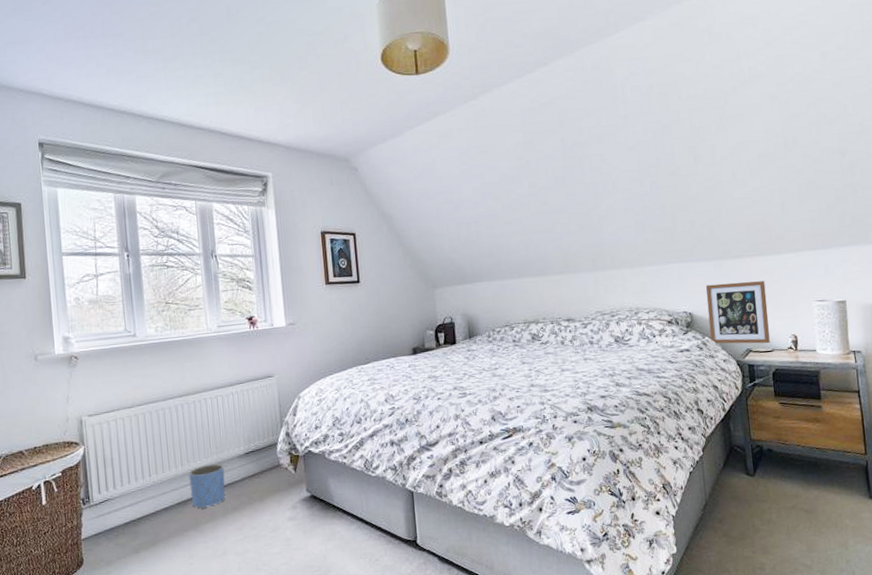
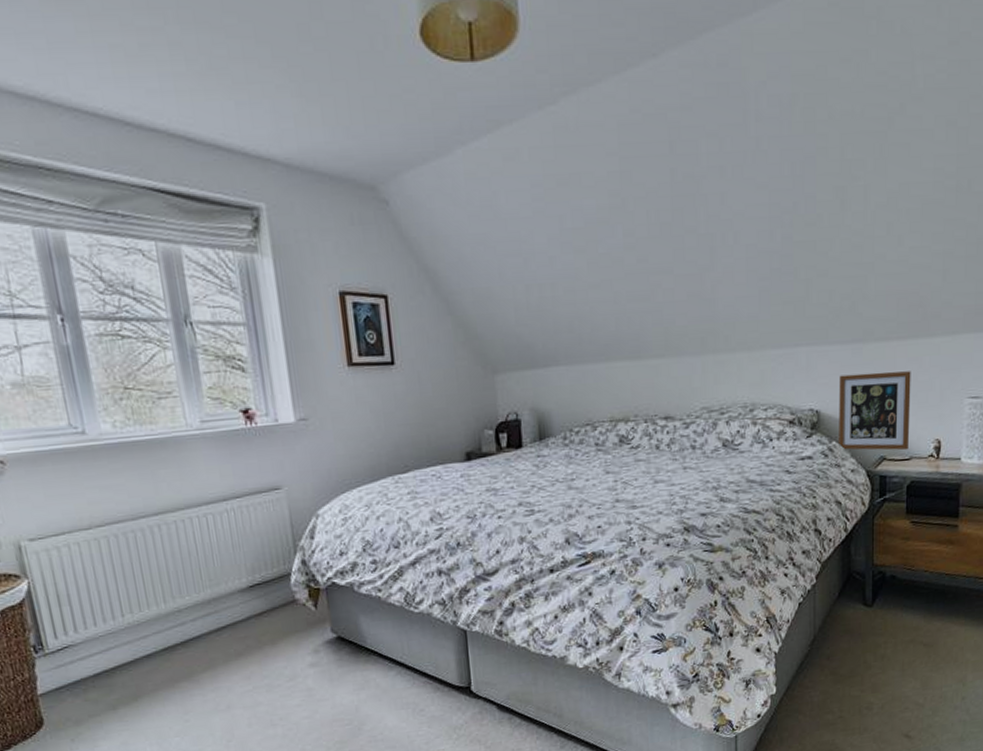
planter: present [189,463,226,509] -> none [175,599,226,655]

